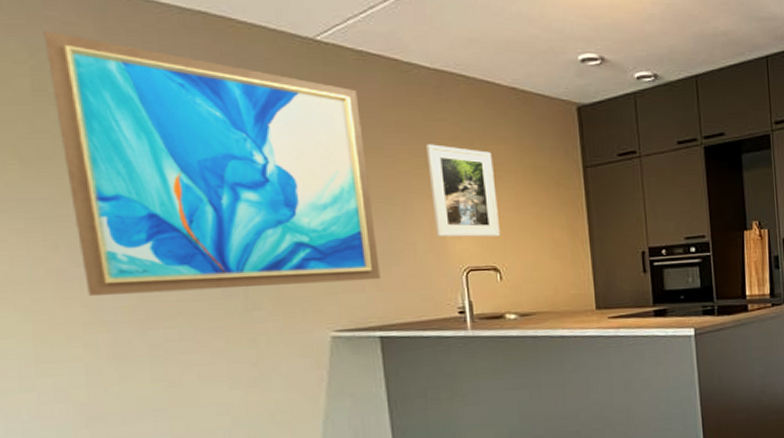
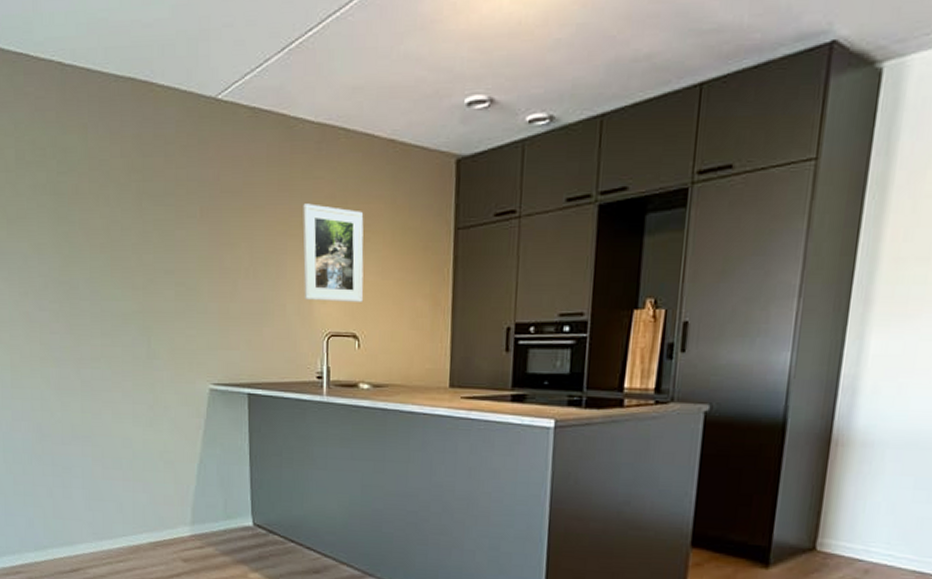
wall art: present [43,30,381,296] -> none [24,105,253,339]

